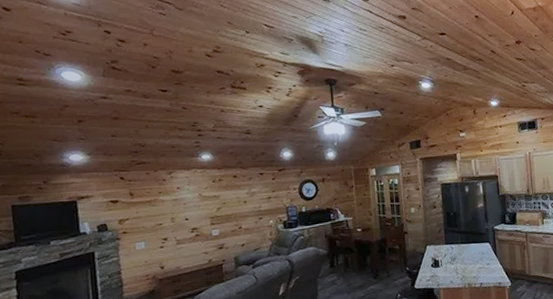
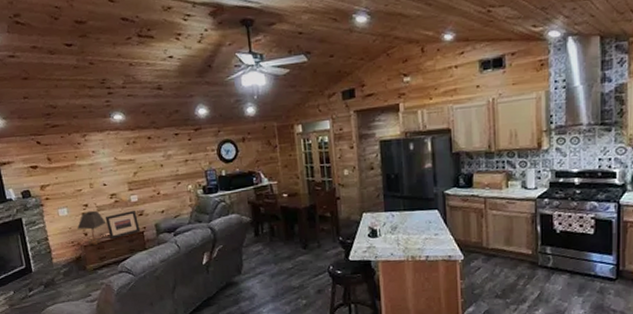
table lamp: none [154,244,185,278] -> present [77,210,107,245]
picture frame: none [184,243,220,273] -> present [105,210,141,240]

